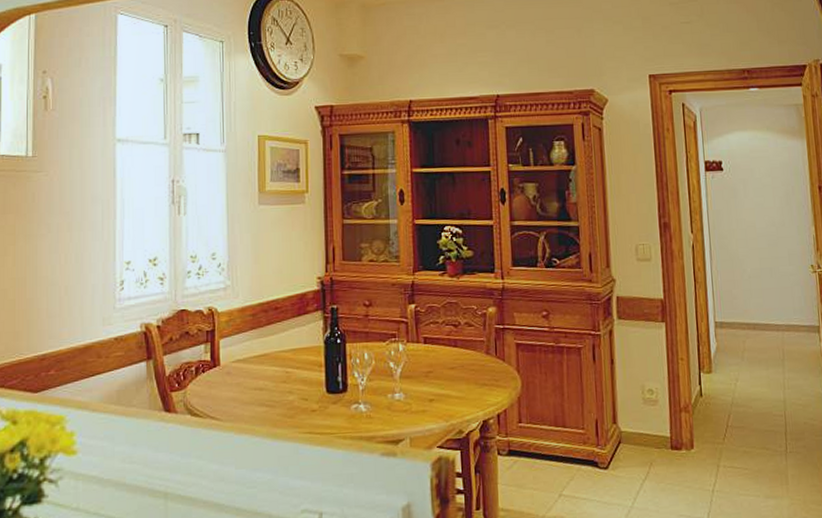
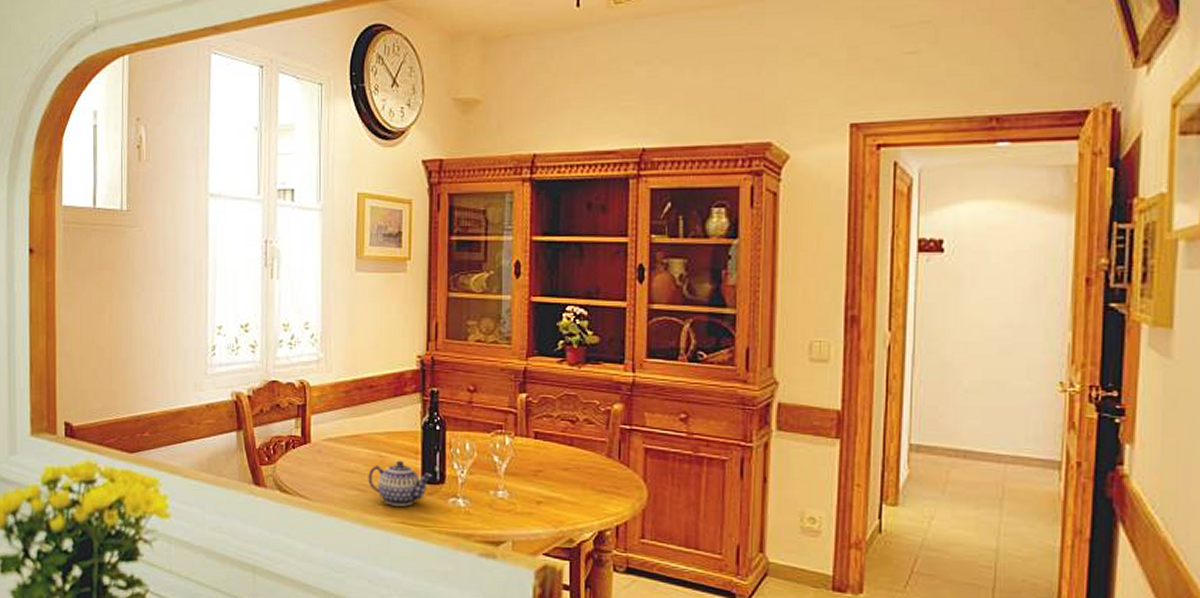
teapot: none [276,374,335,418] -> present [368,460,432,506]

